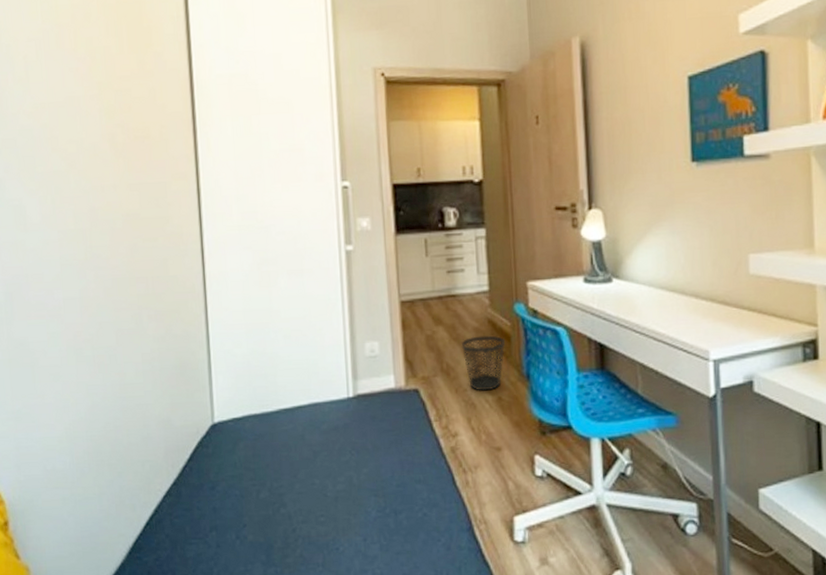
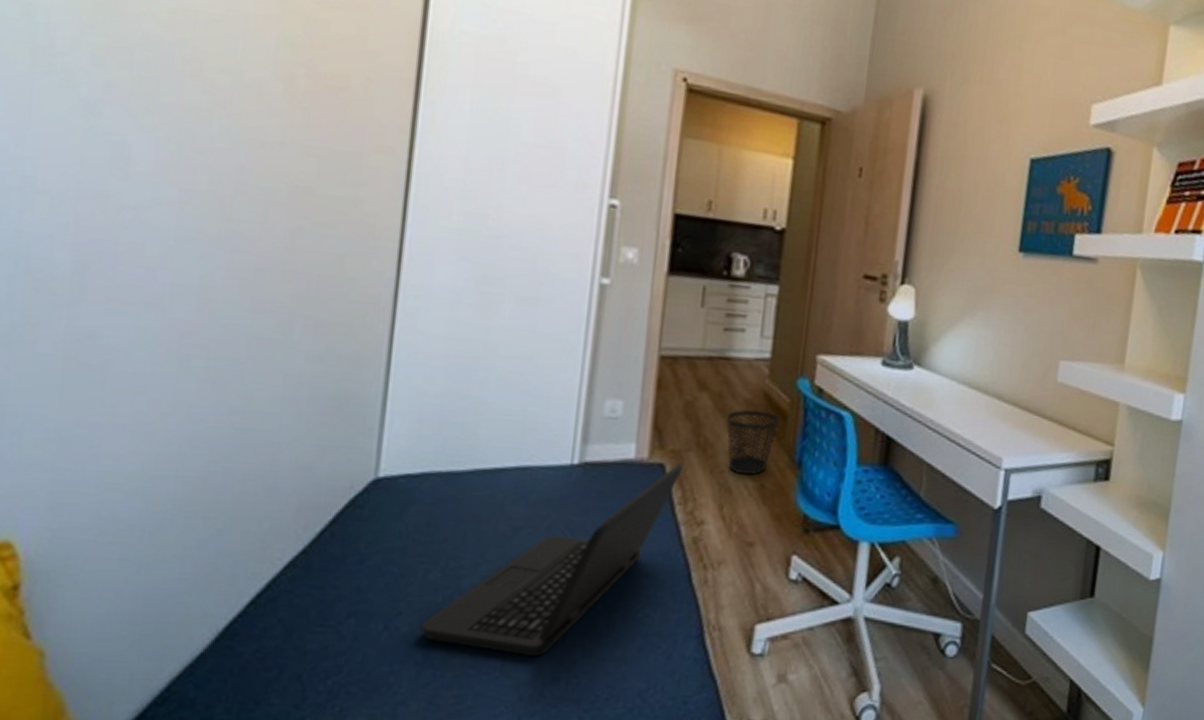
laptop: none [261,386,433,554] -> present [420,462,683,657]

